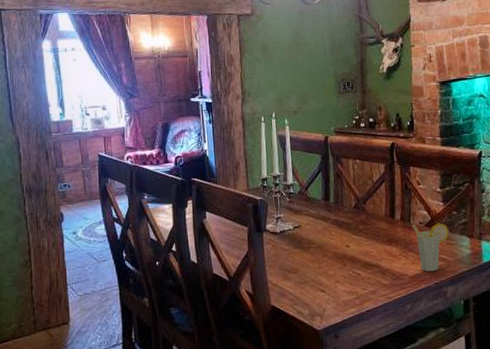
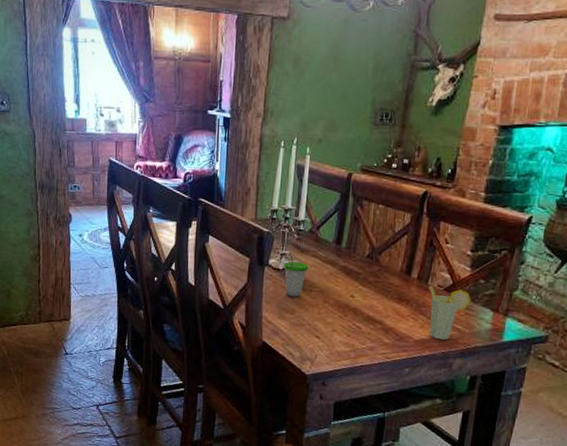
cup: none [280,215,304,257] -> present [283,253,309,297]

